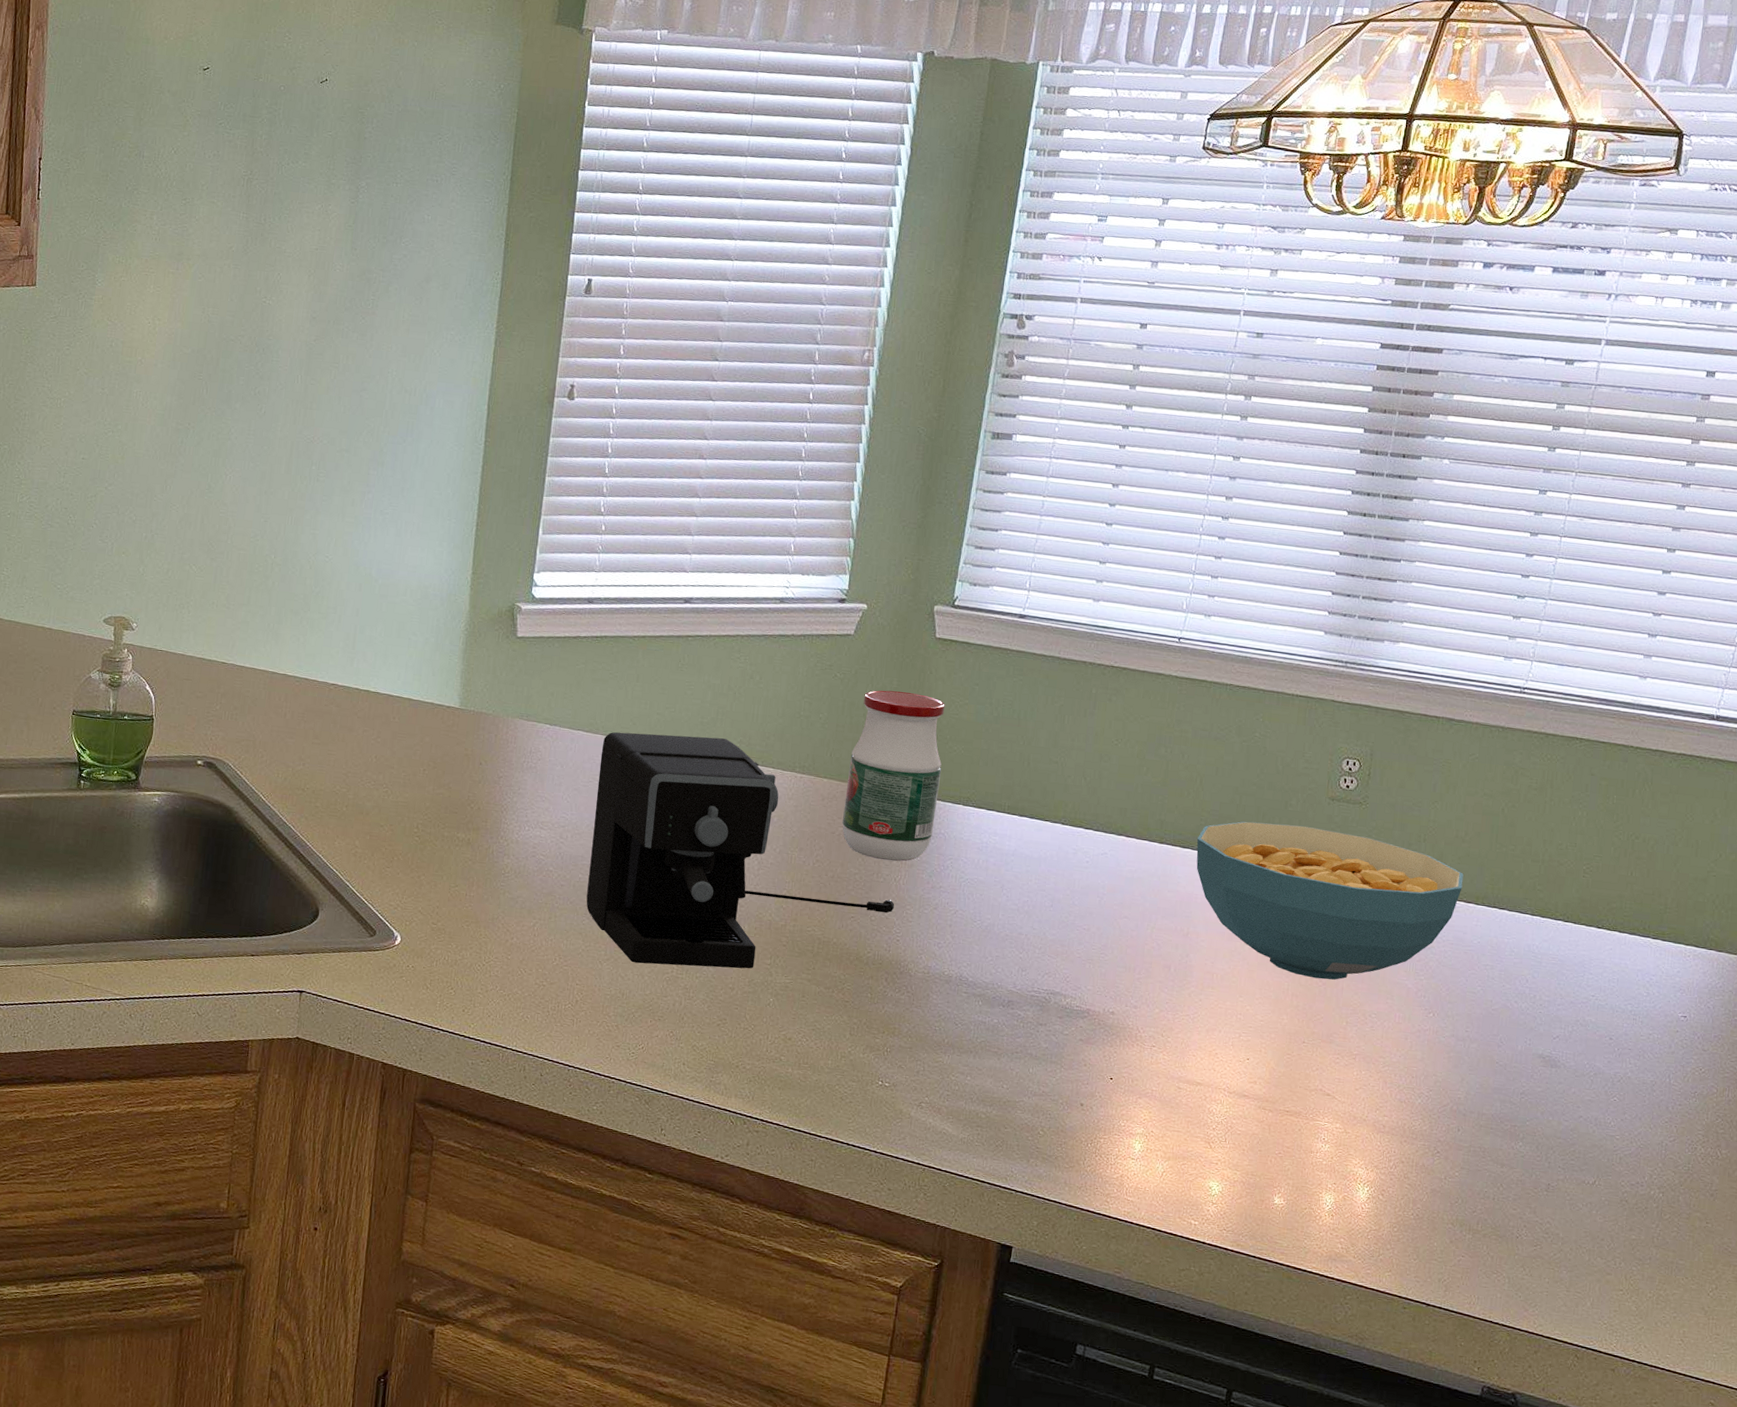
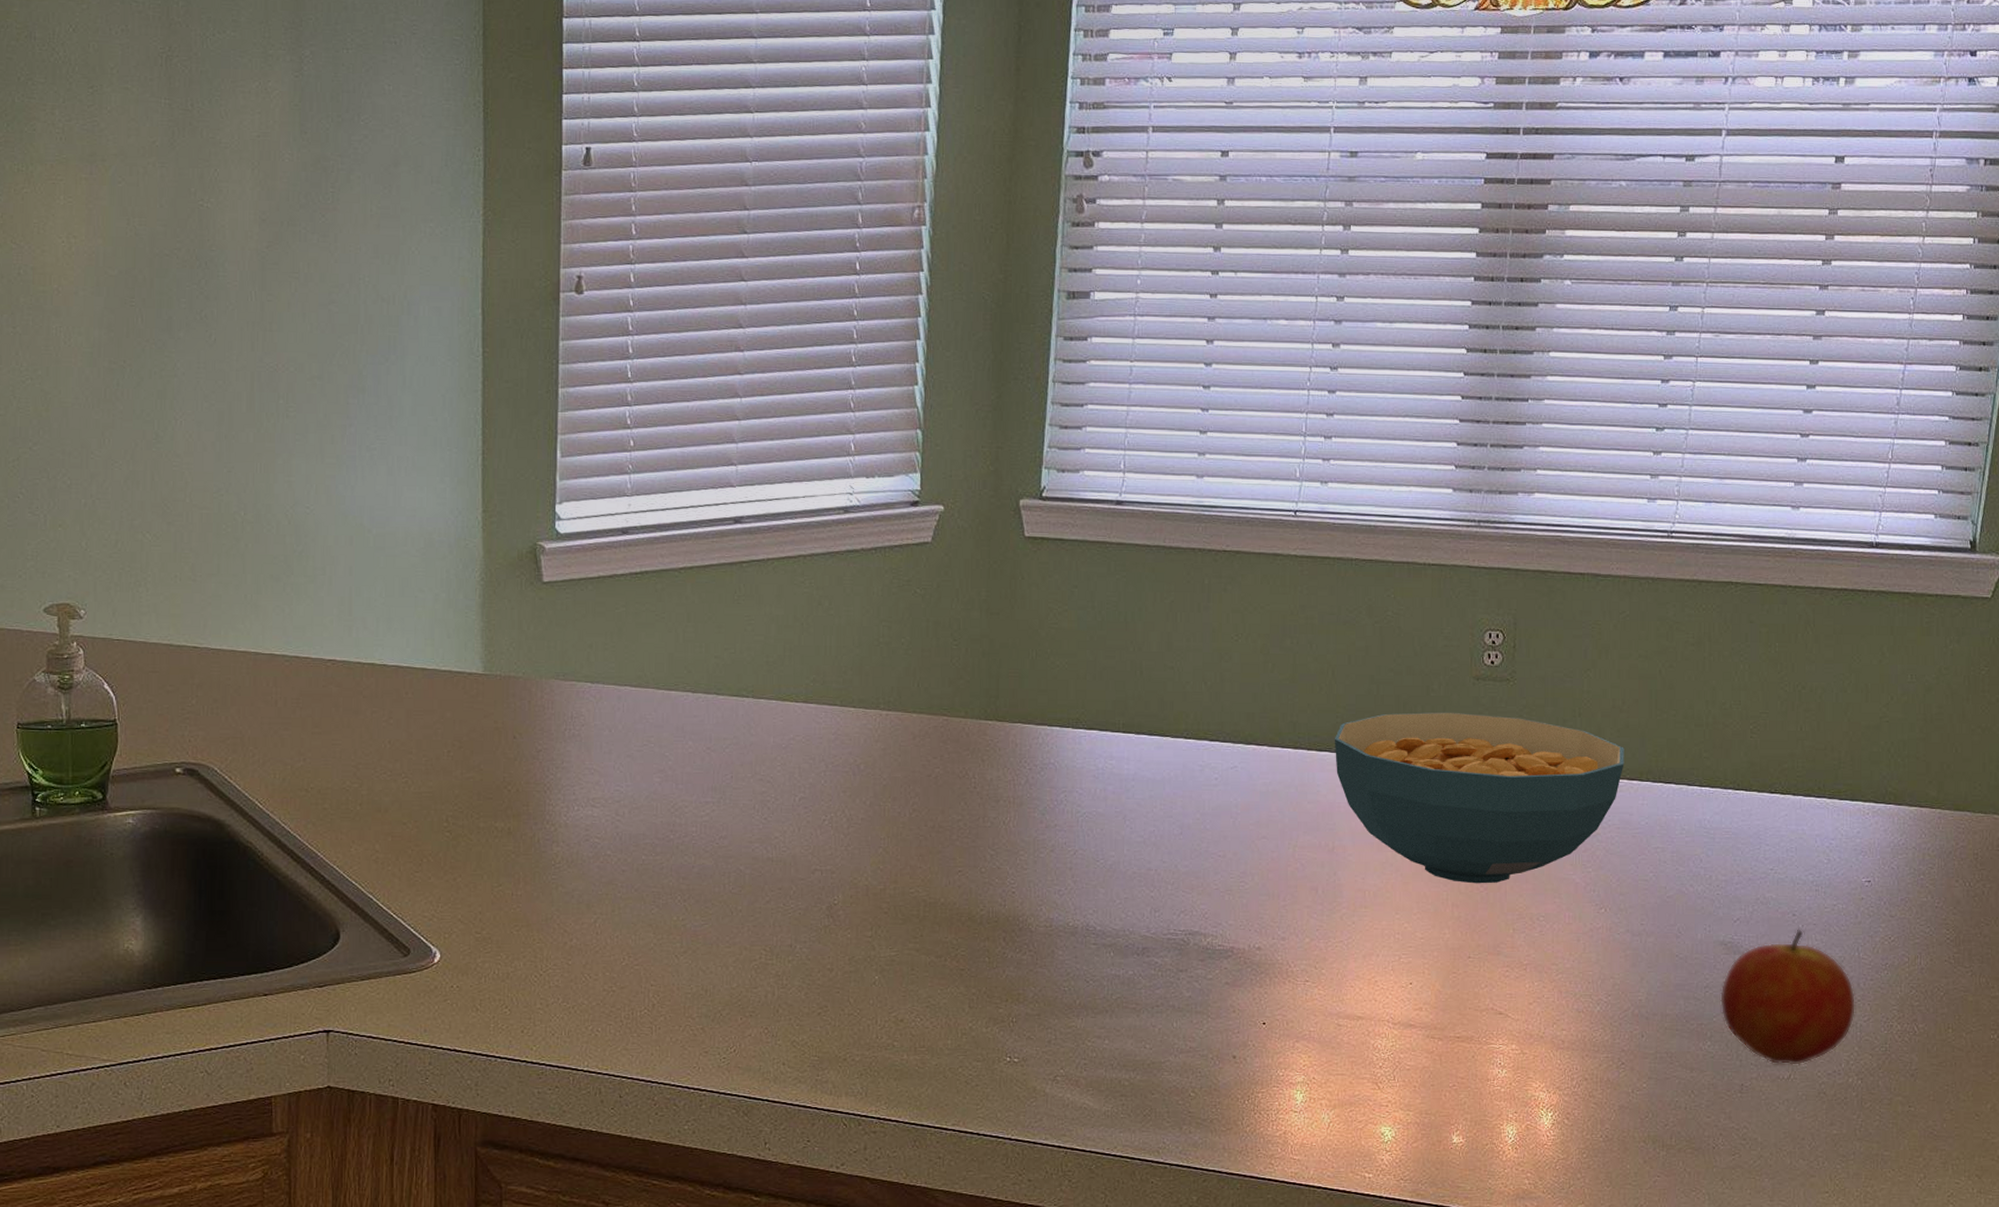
coffee maker: present [586,732,895,969] -> none [653,678,1006,953]
jar: present [842,690,945,862] -> none [939,603,1045,802]
fruit: none [1534,1051,1664,1174] -> present [1720,929,1856,1066]

